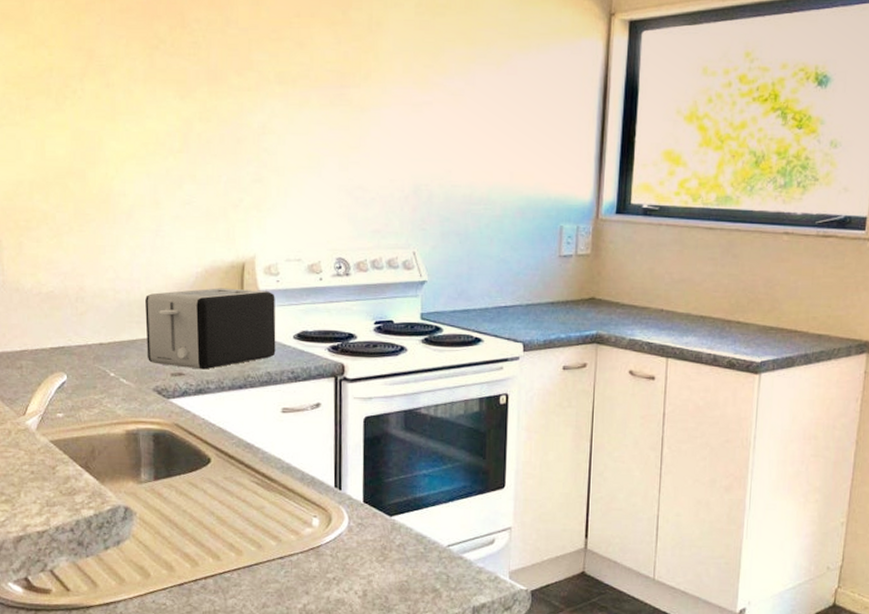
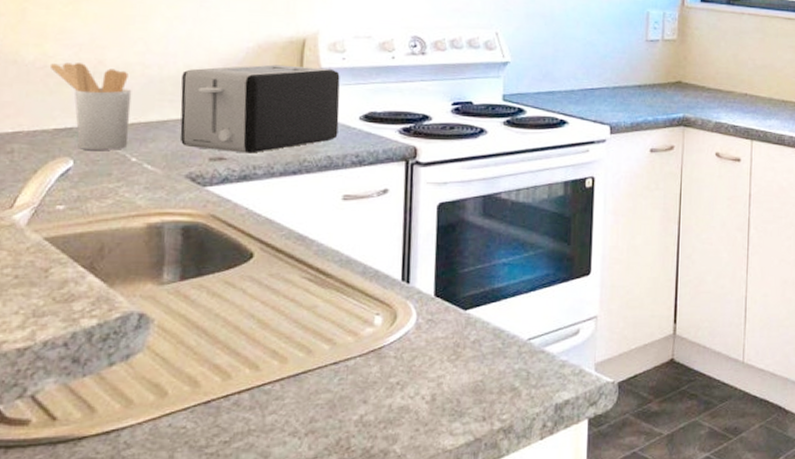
utensil holder: none [43,289,107,366] -> present [49,62,132,150]

